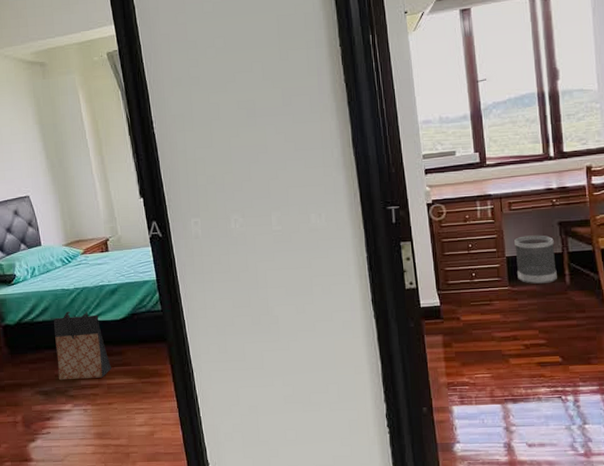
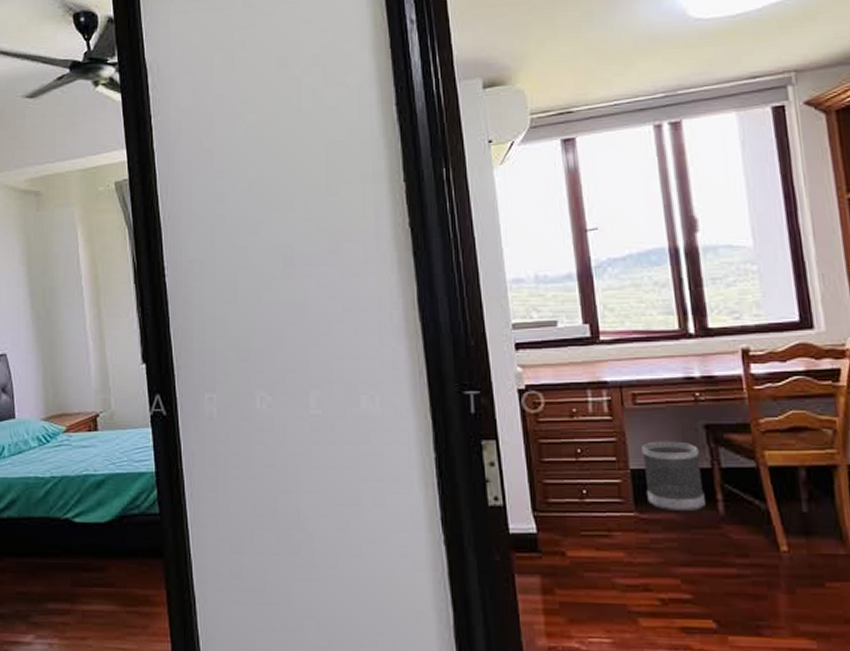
bag: present [53,311,112,380] -> none [20,507,90,601]

